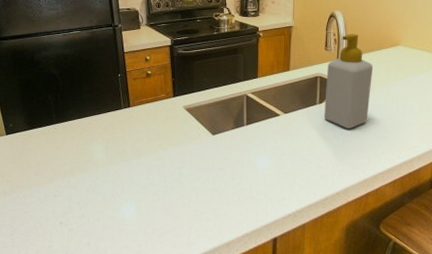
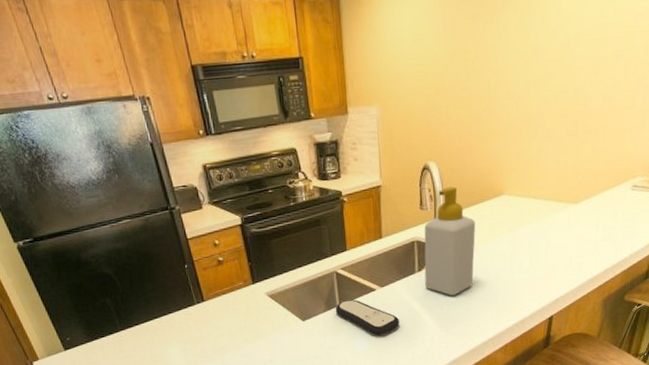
remote control: none [242,121,298,157] -> present [335,299,399,336]

